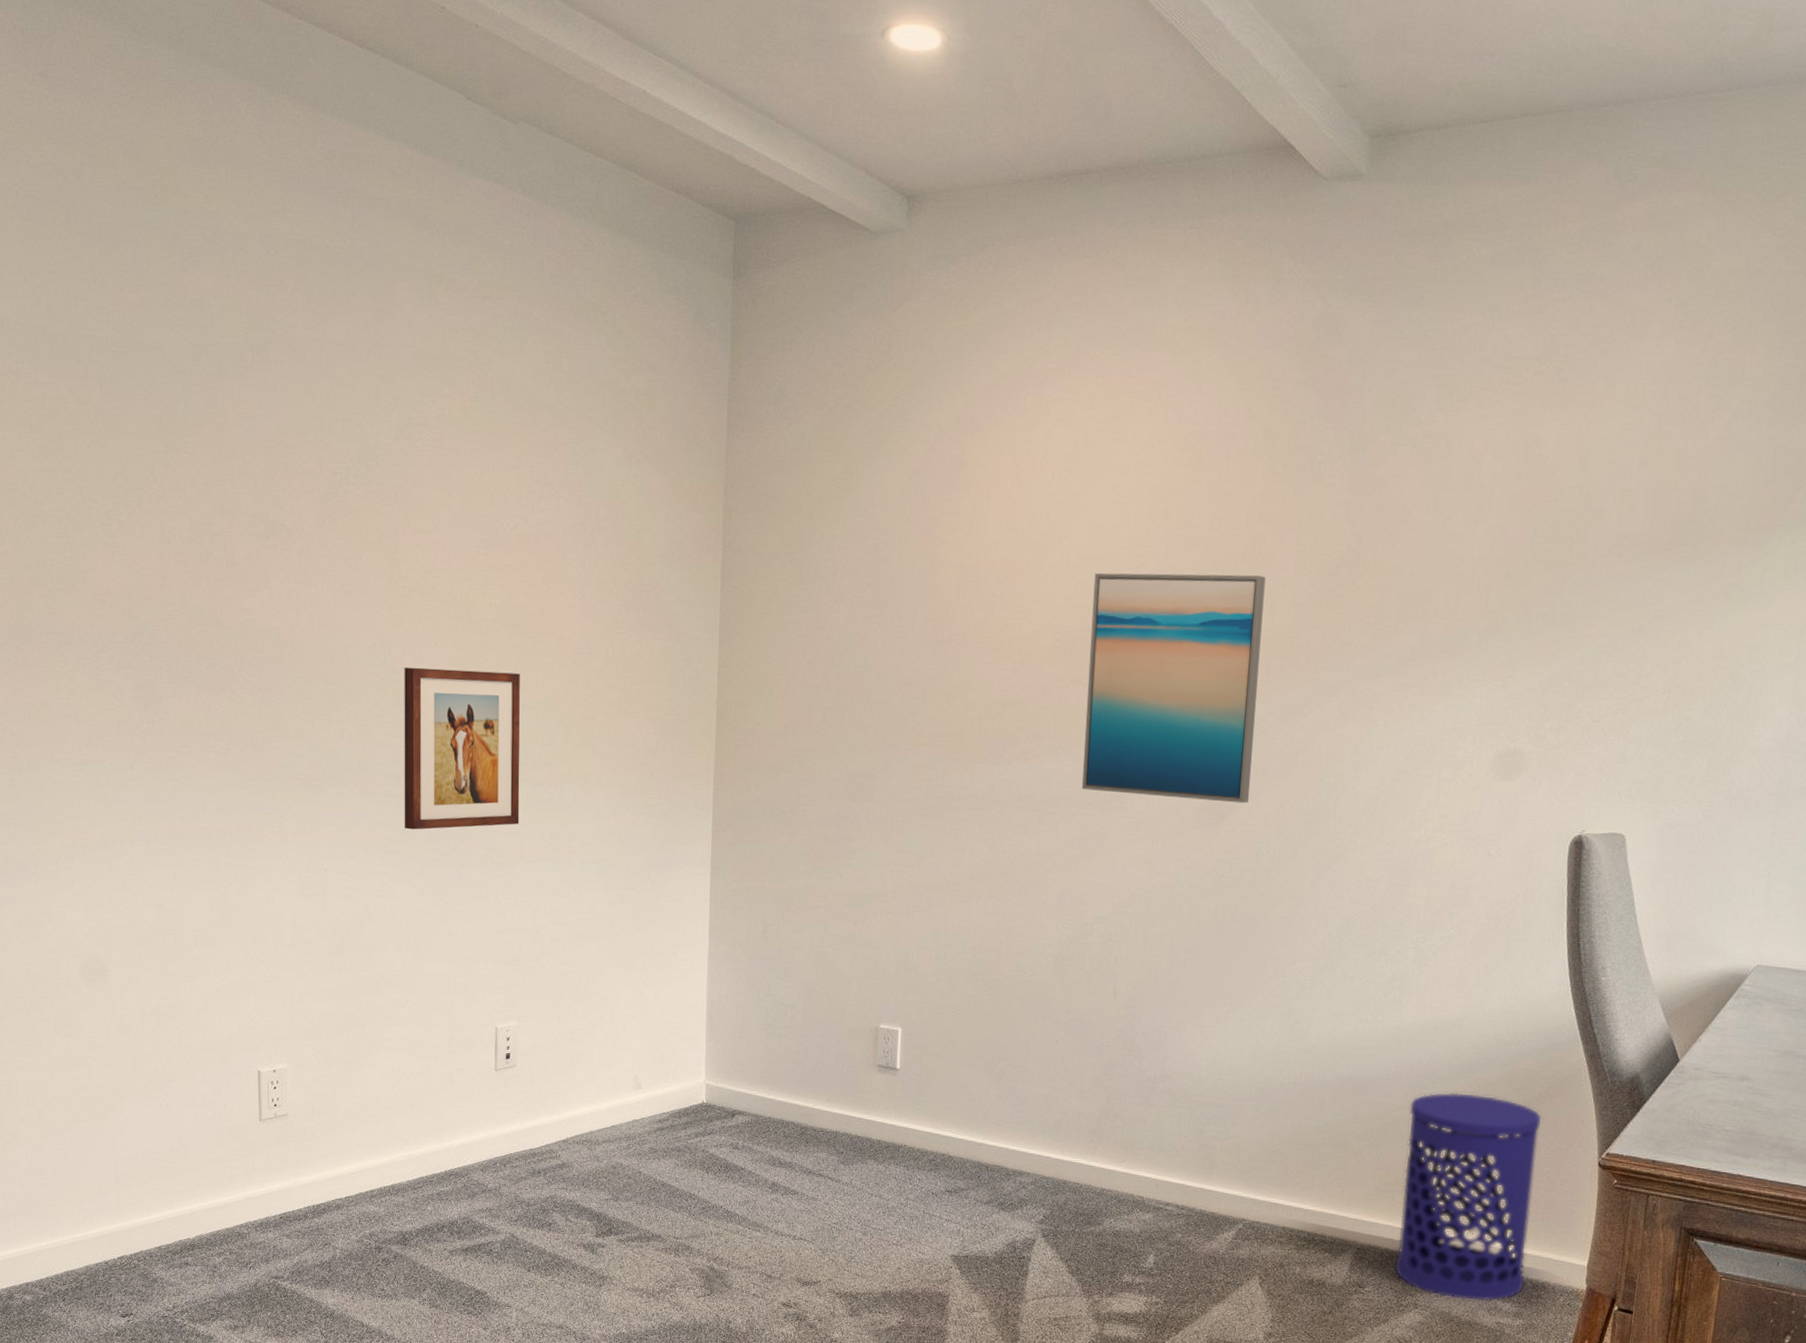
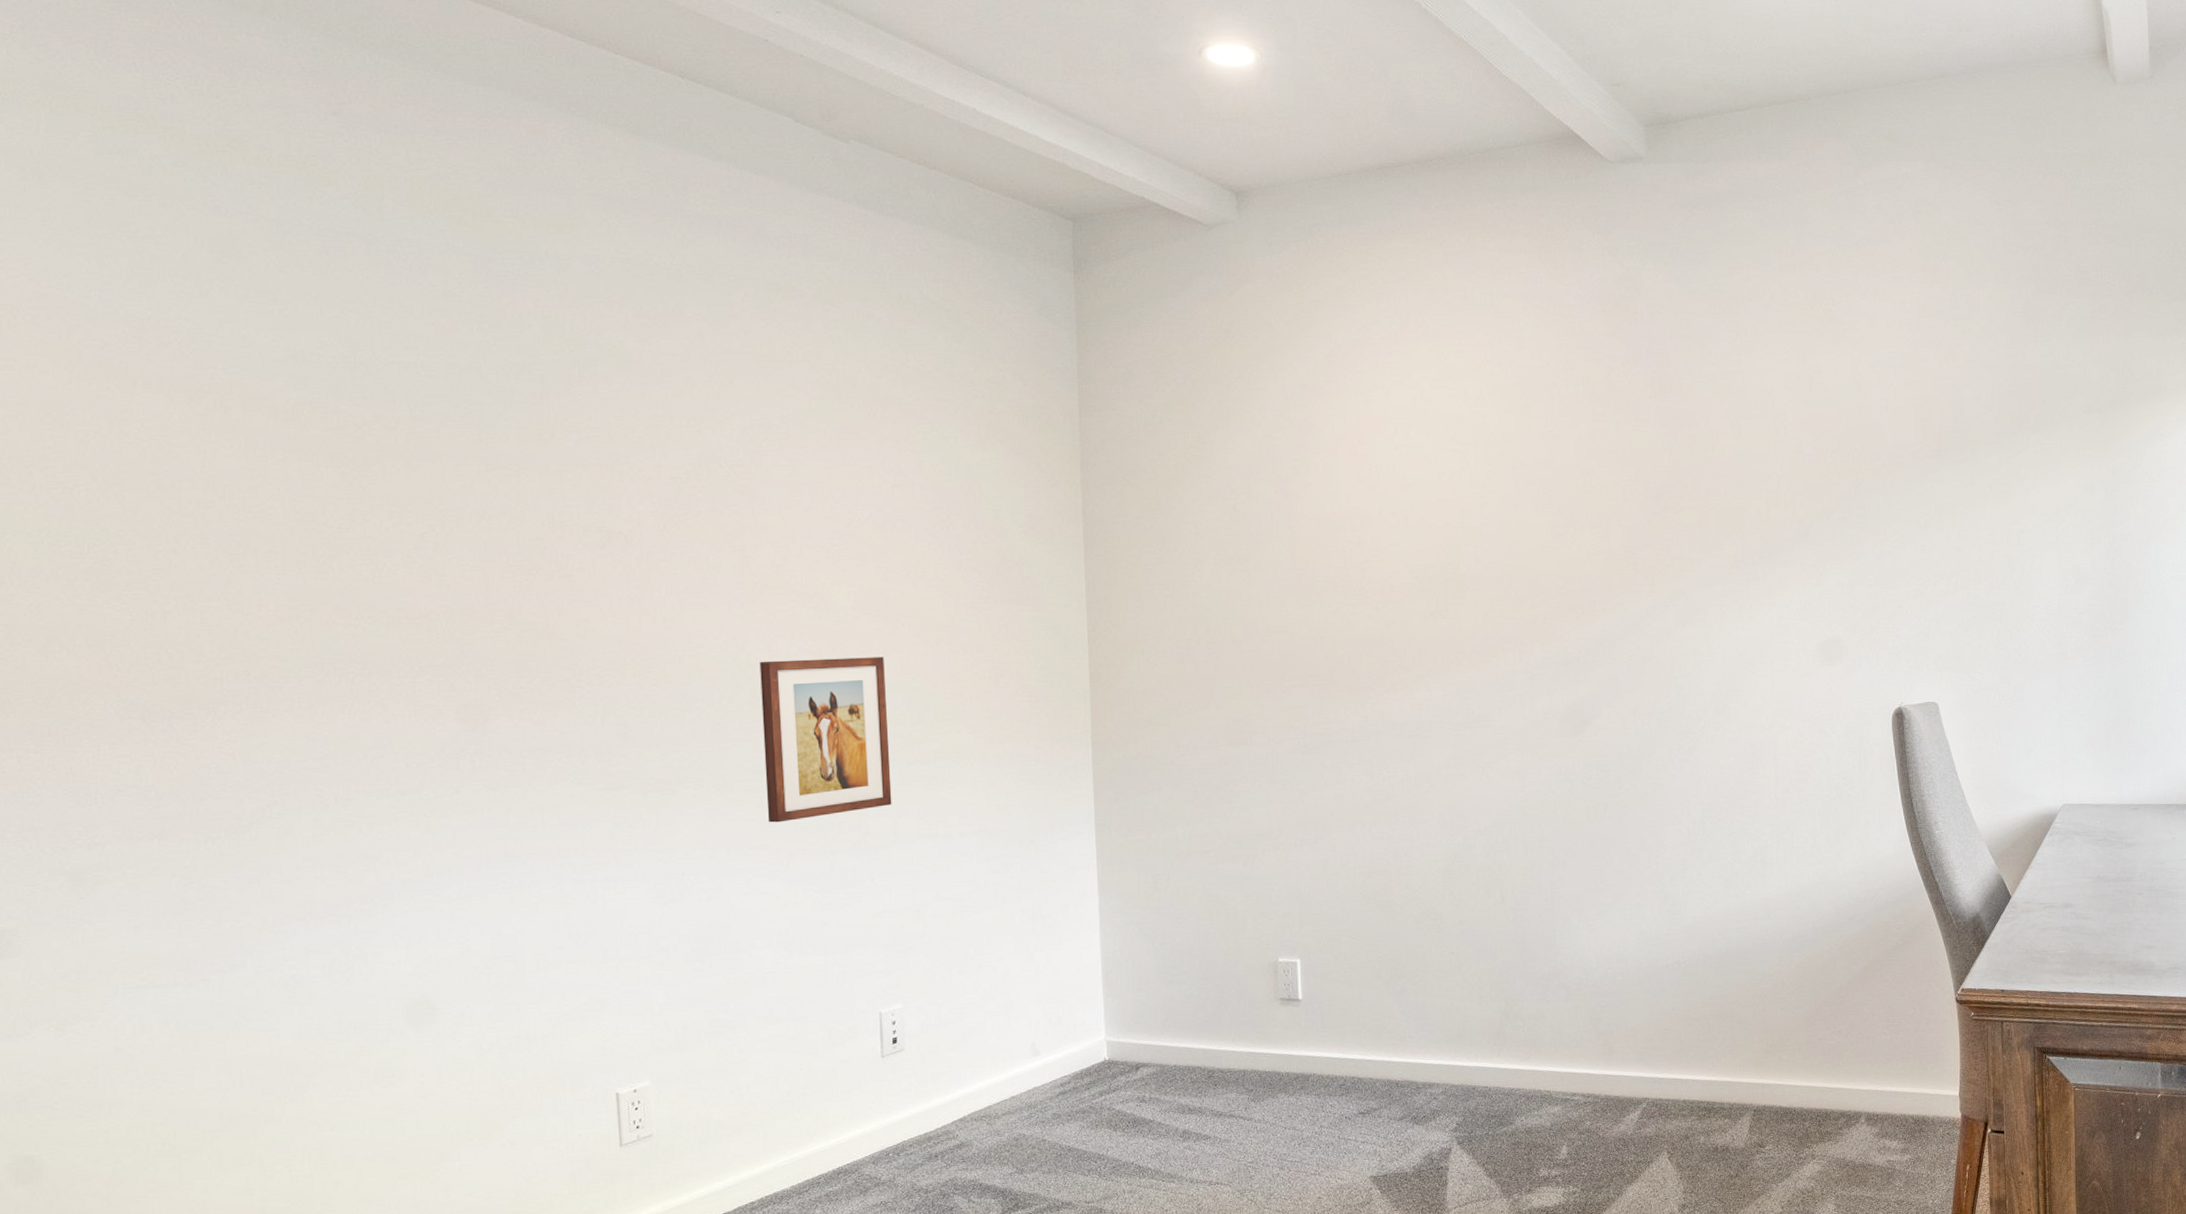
wall art: present [1081,573,1266,804] -> none [1443,505,1607,713]
waste bin: present [1394,1092,1542,1302] -> none [1784,950,1907,1145]

